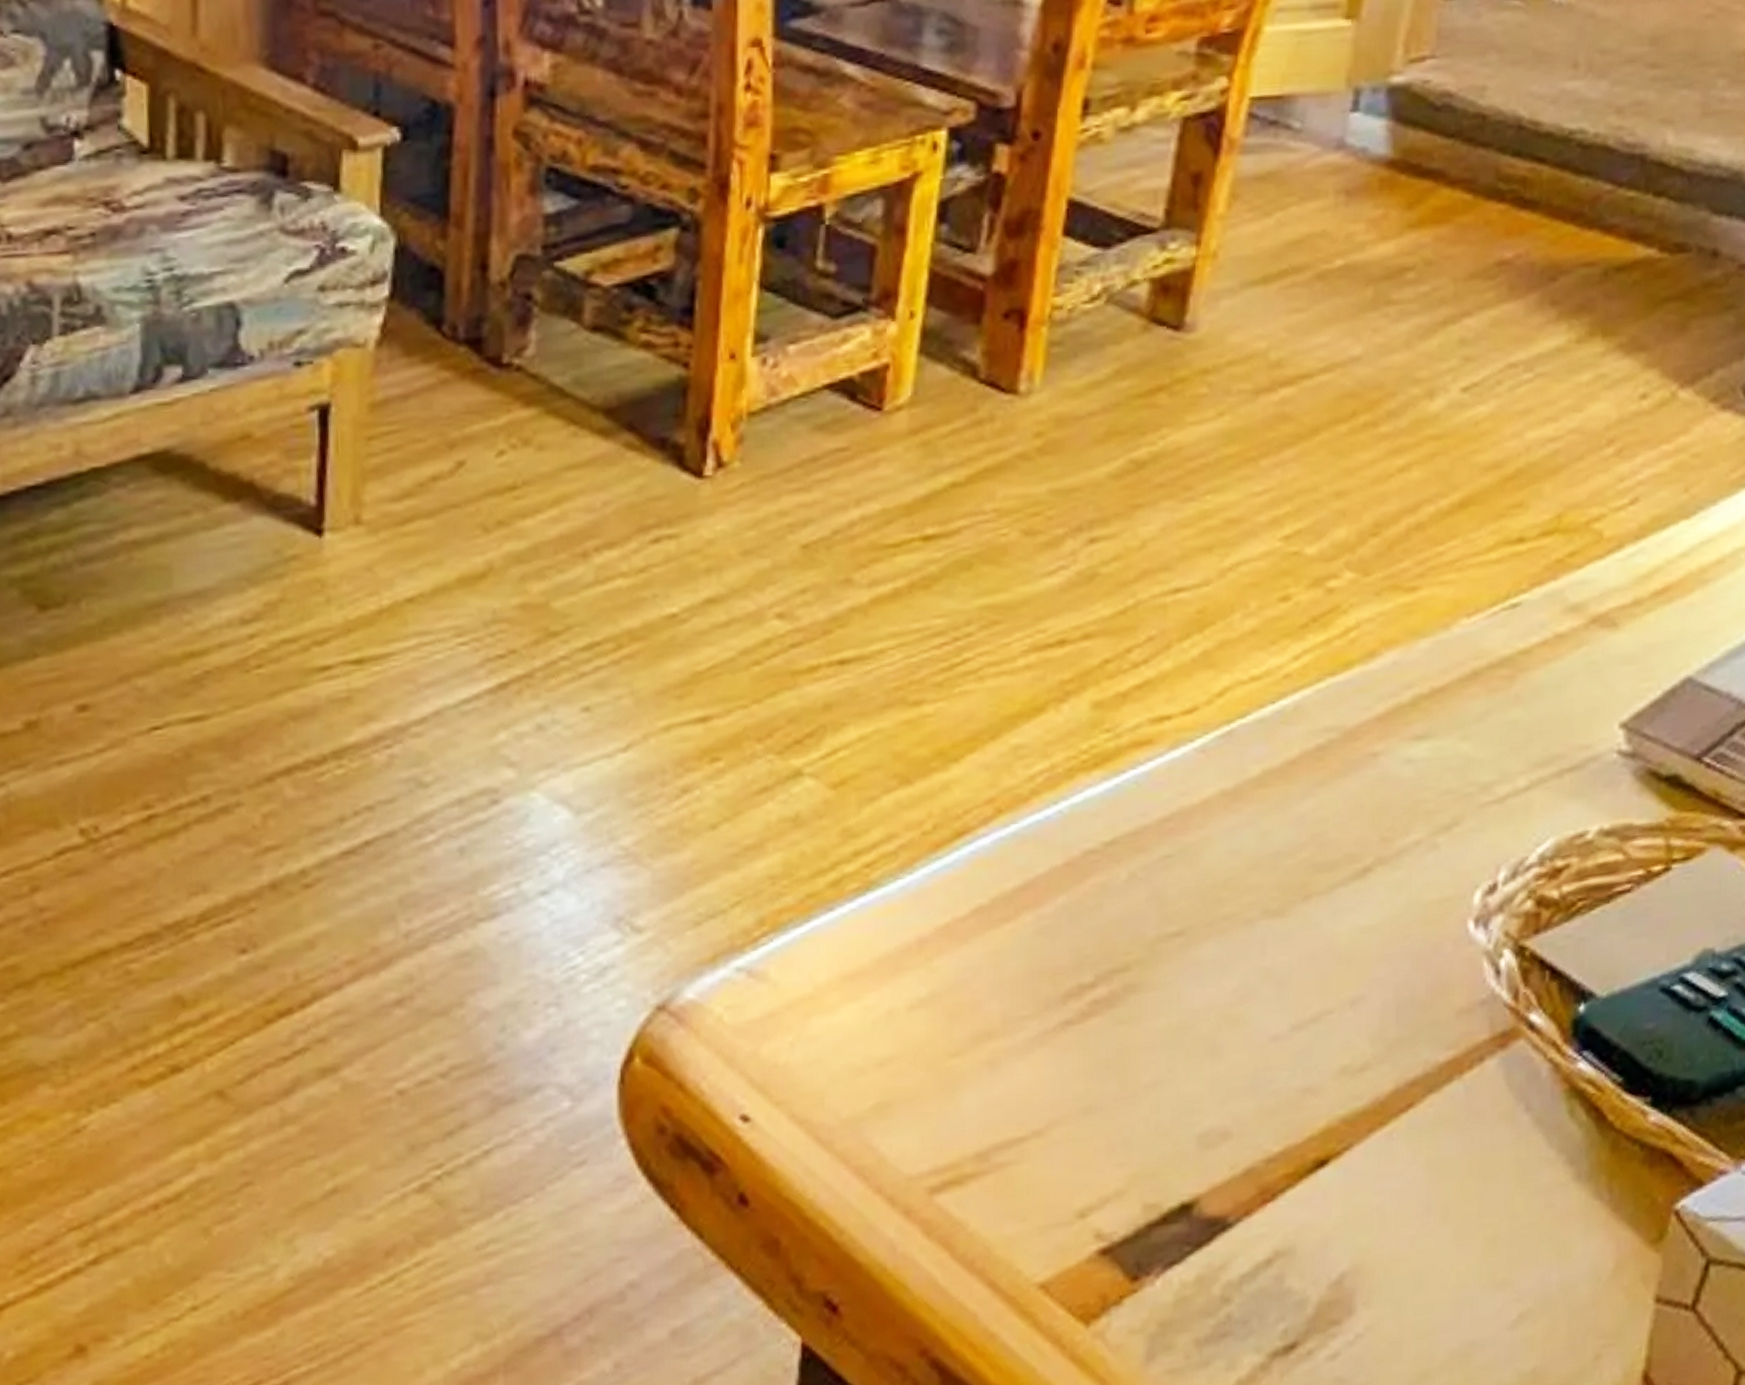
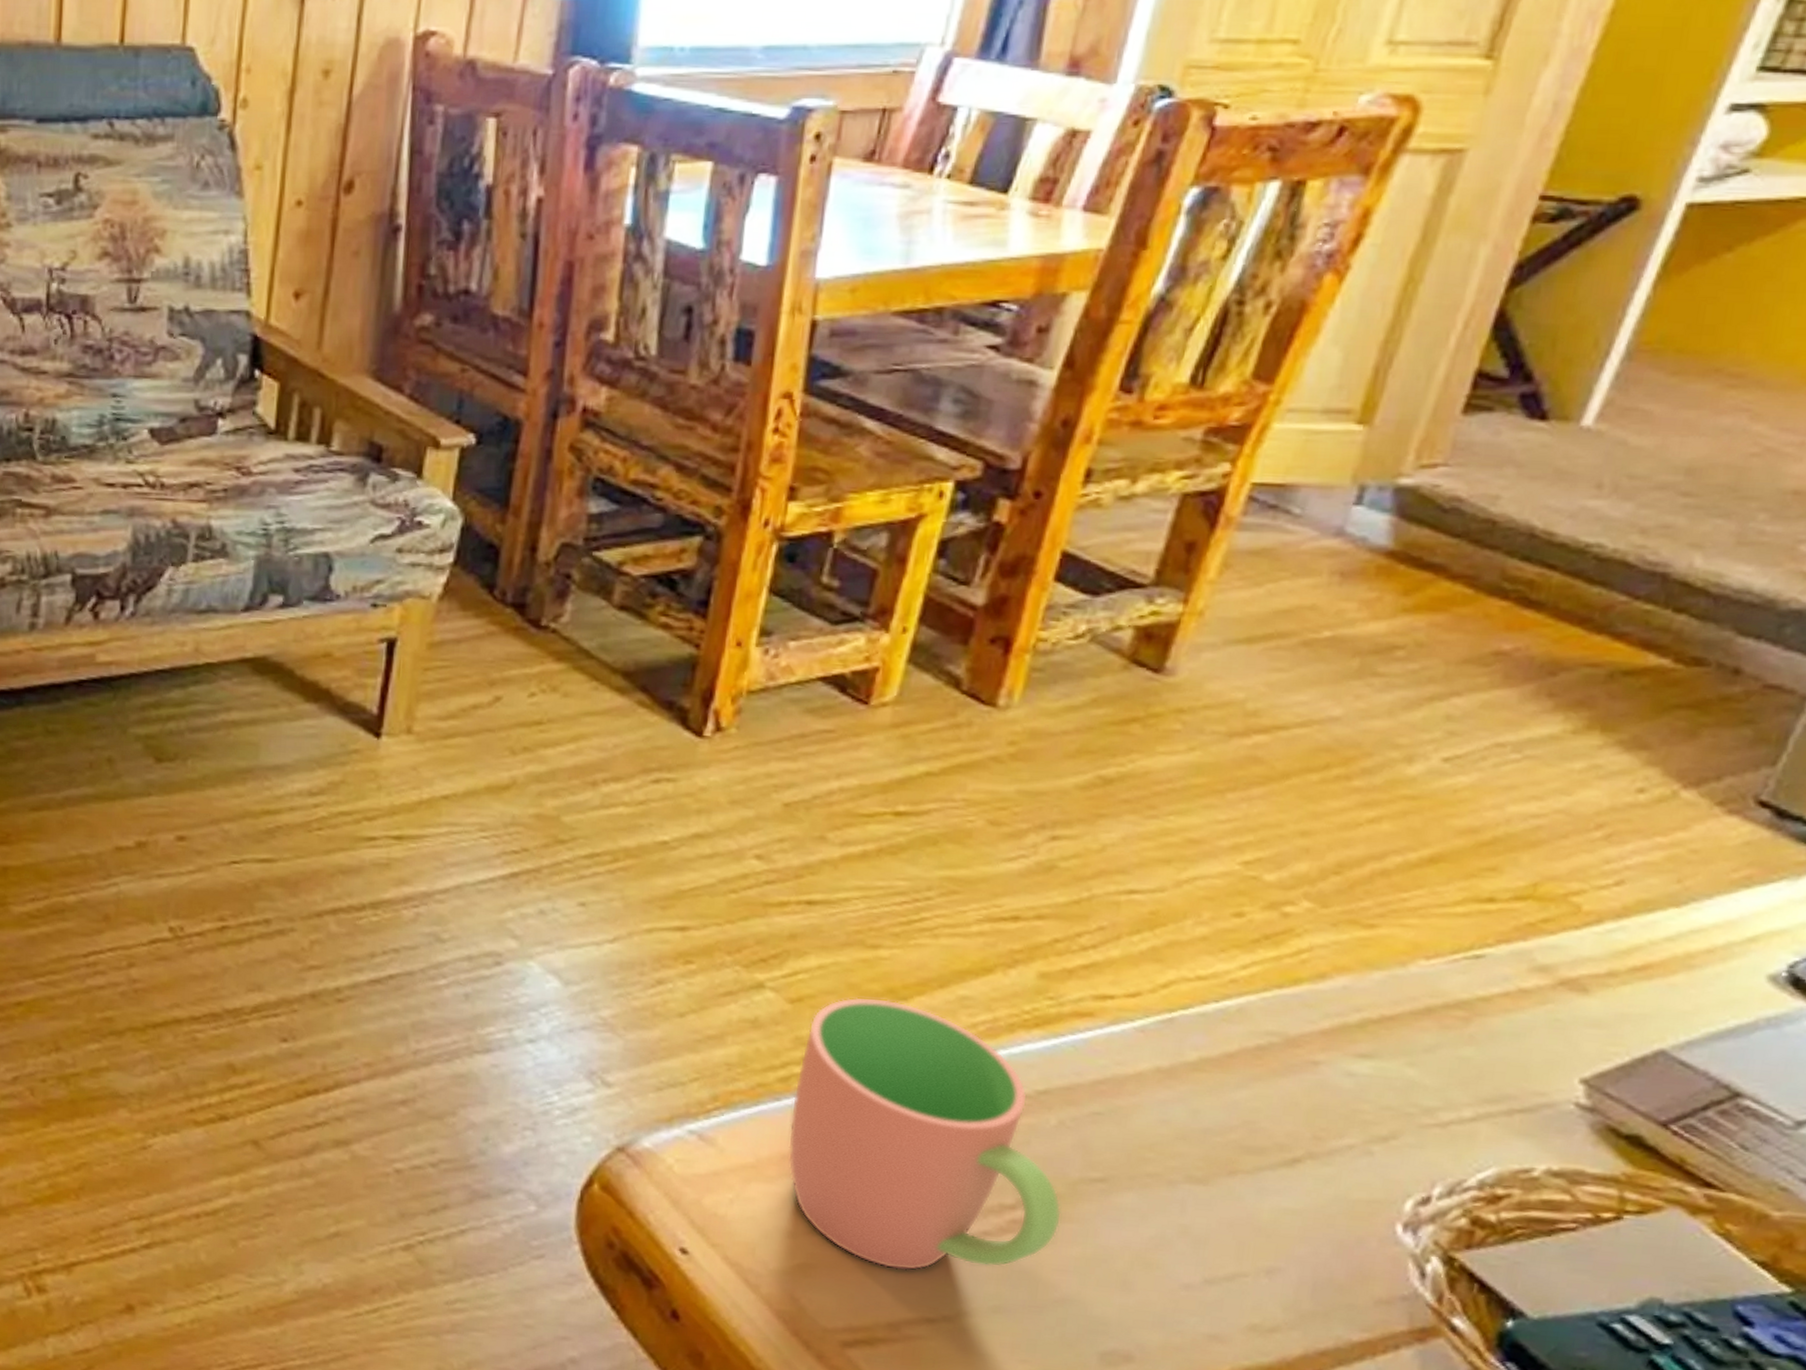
cup: none [846,763,1142,1088] -> present [788,996,1062,1271]

